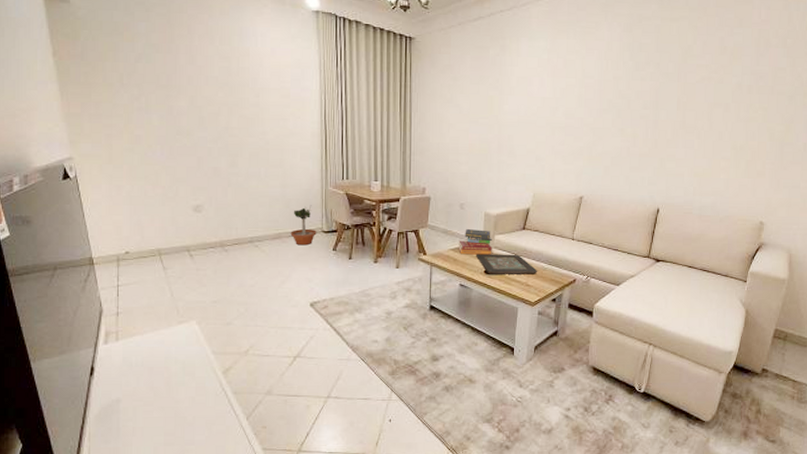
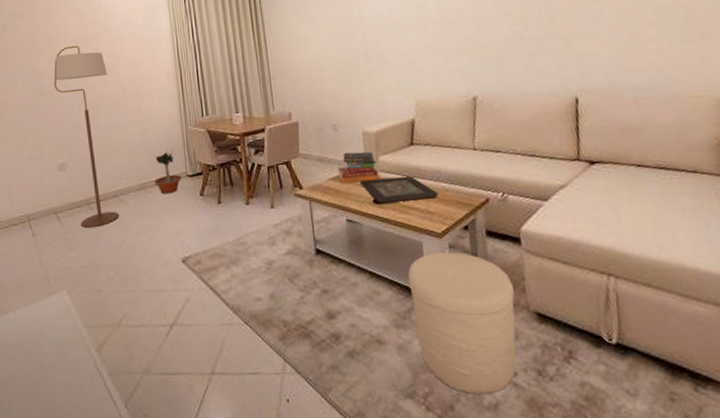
floor lamp: none [193,90,253,268] -> present [54,45,119,229]
basket: none [500,316,581,422] -> present [408,251,517,394]

